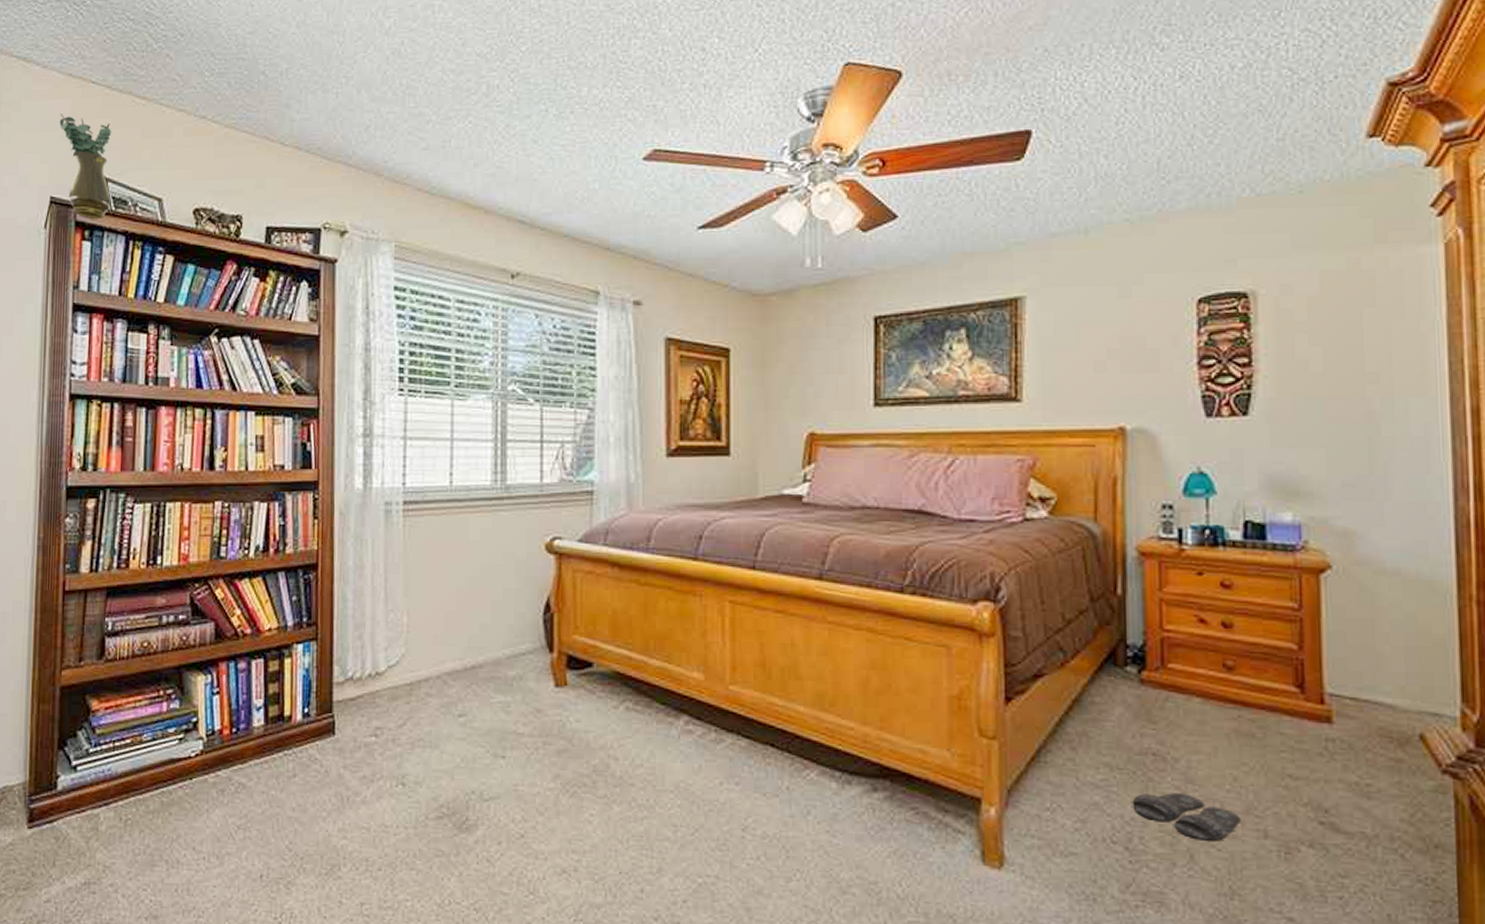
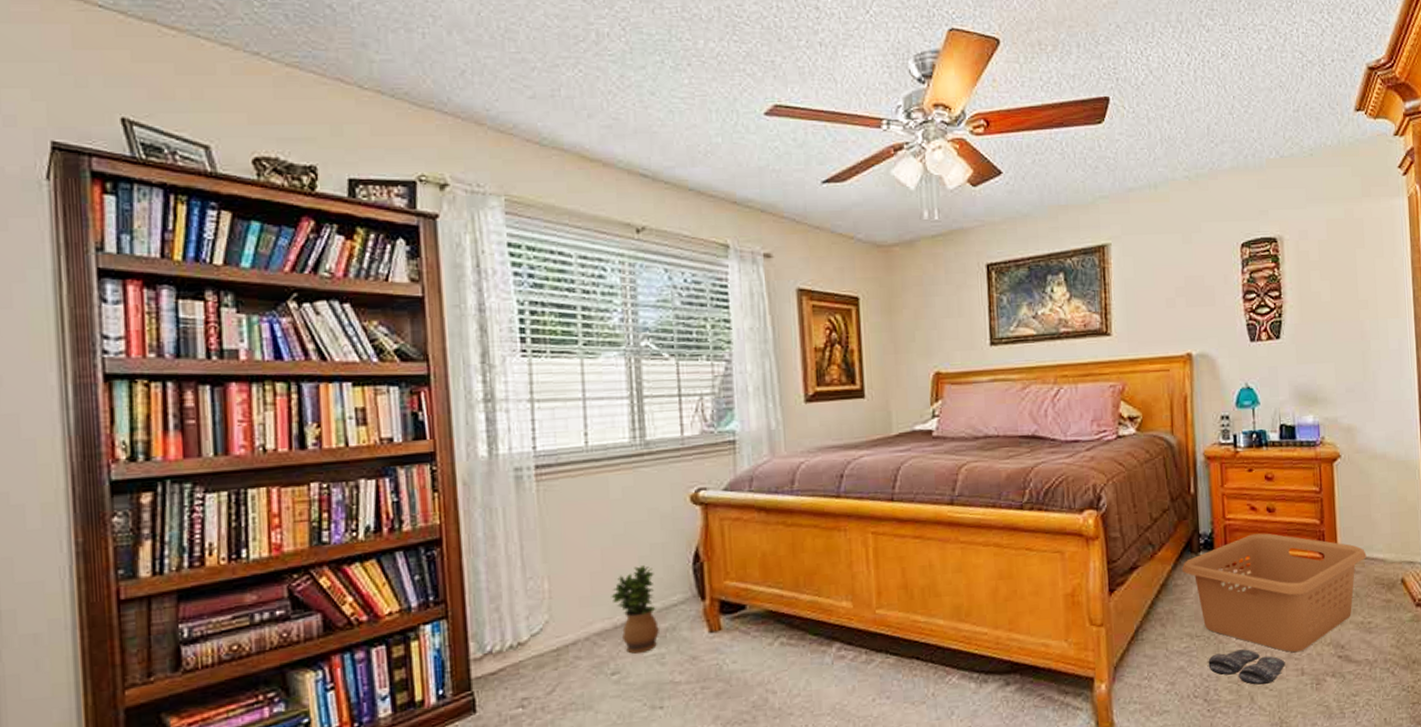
vase: present [59,114,111,220] -> none [55,42,140,170]
potted plant: none [463,609,506,698] -> present [611,564,659,654]
laundry basket: none [1101,652,1367,809] -> present [1181,533,1367,653]

